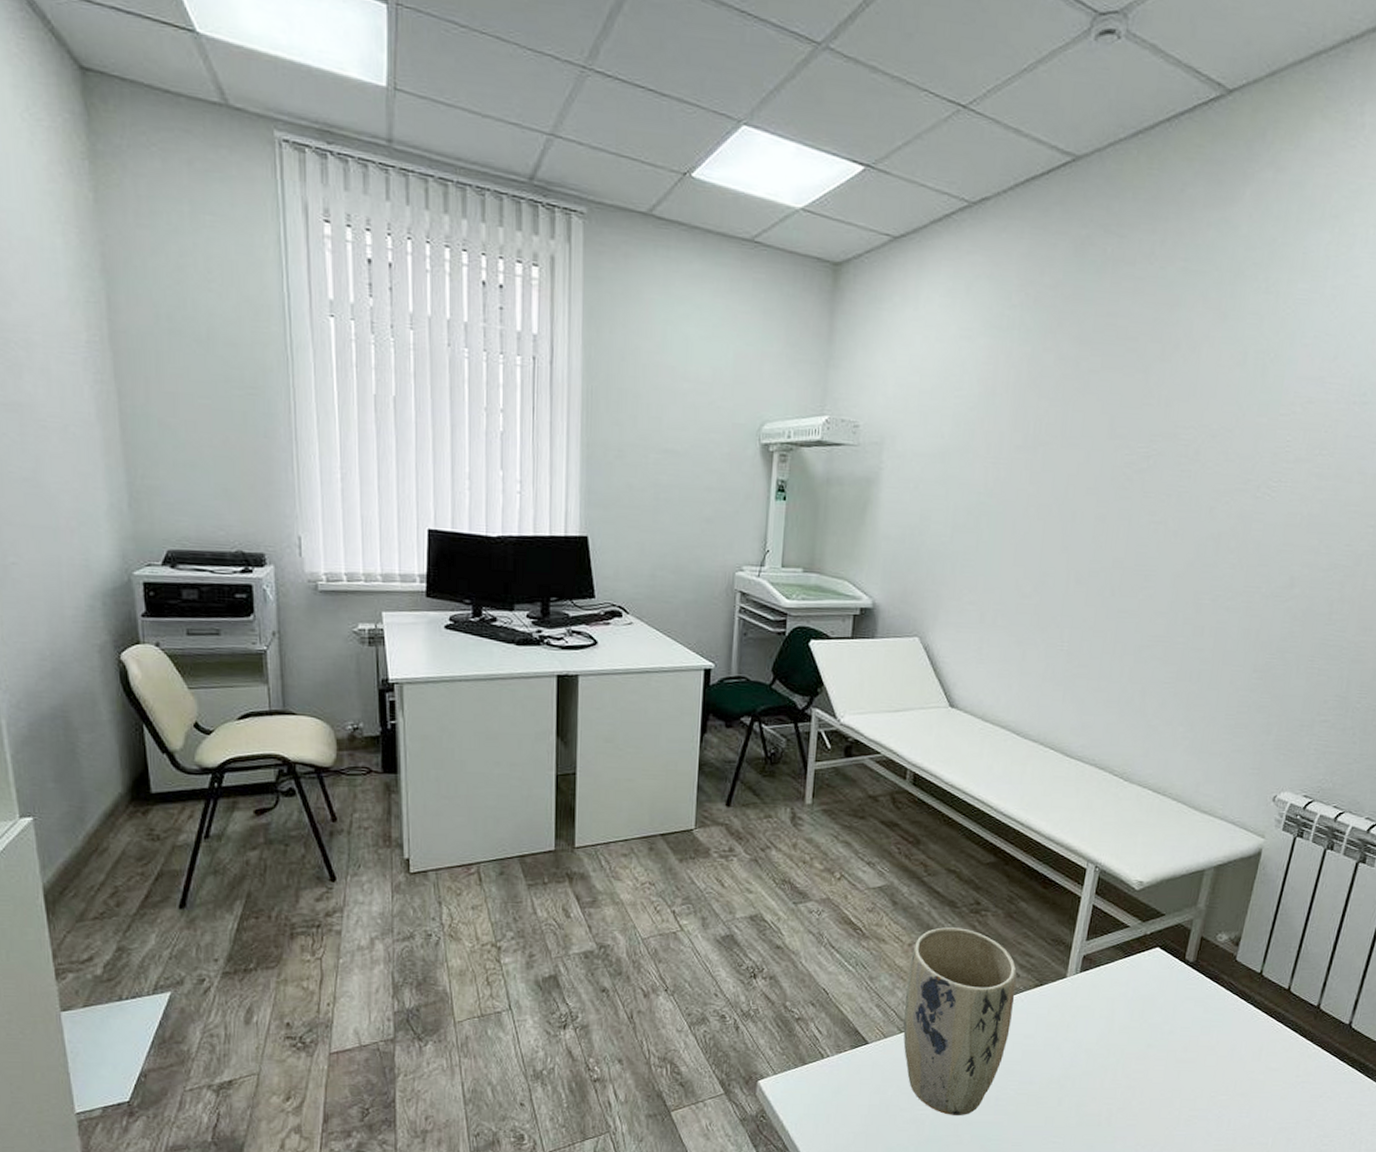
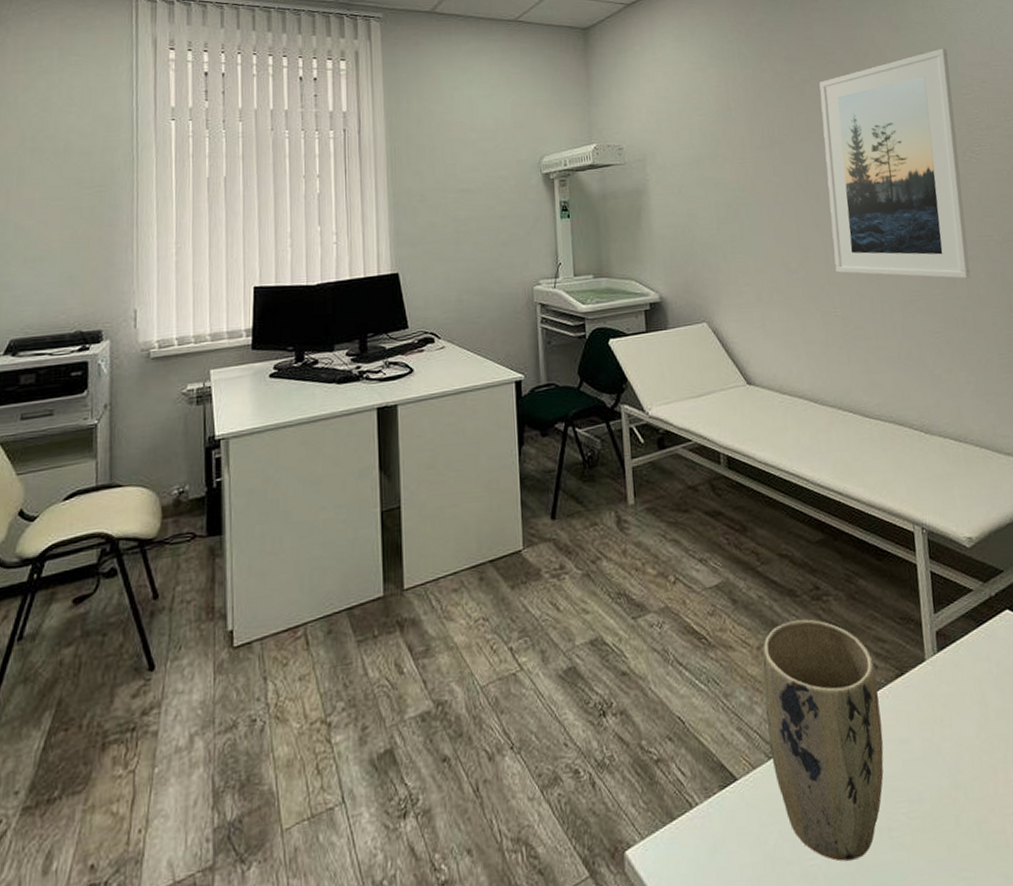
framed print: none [1073,351,1278,631] -> present [819,48,971,279]

